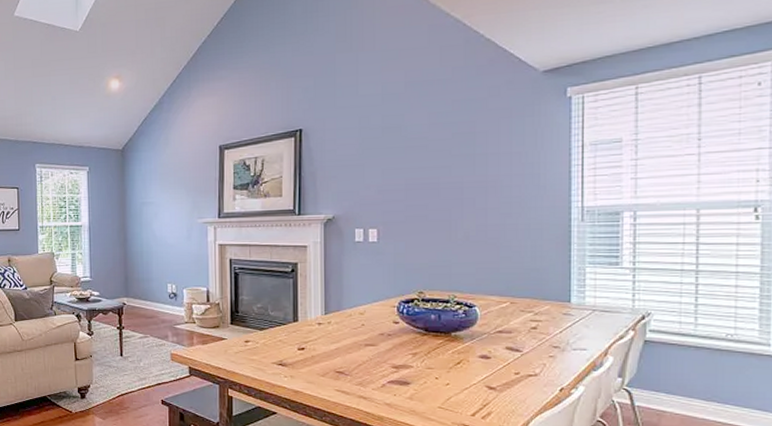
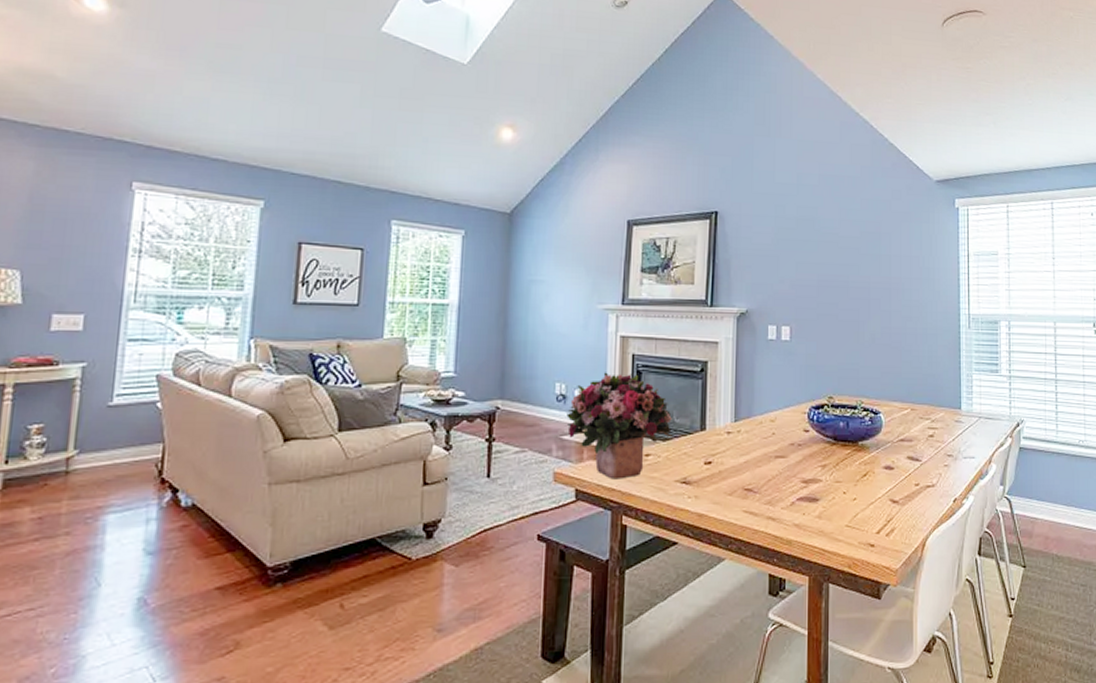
bouquet: none [178,274,269,360] -> present [566,372,673,479]

